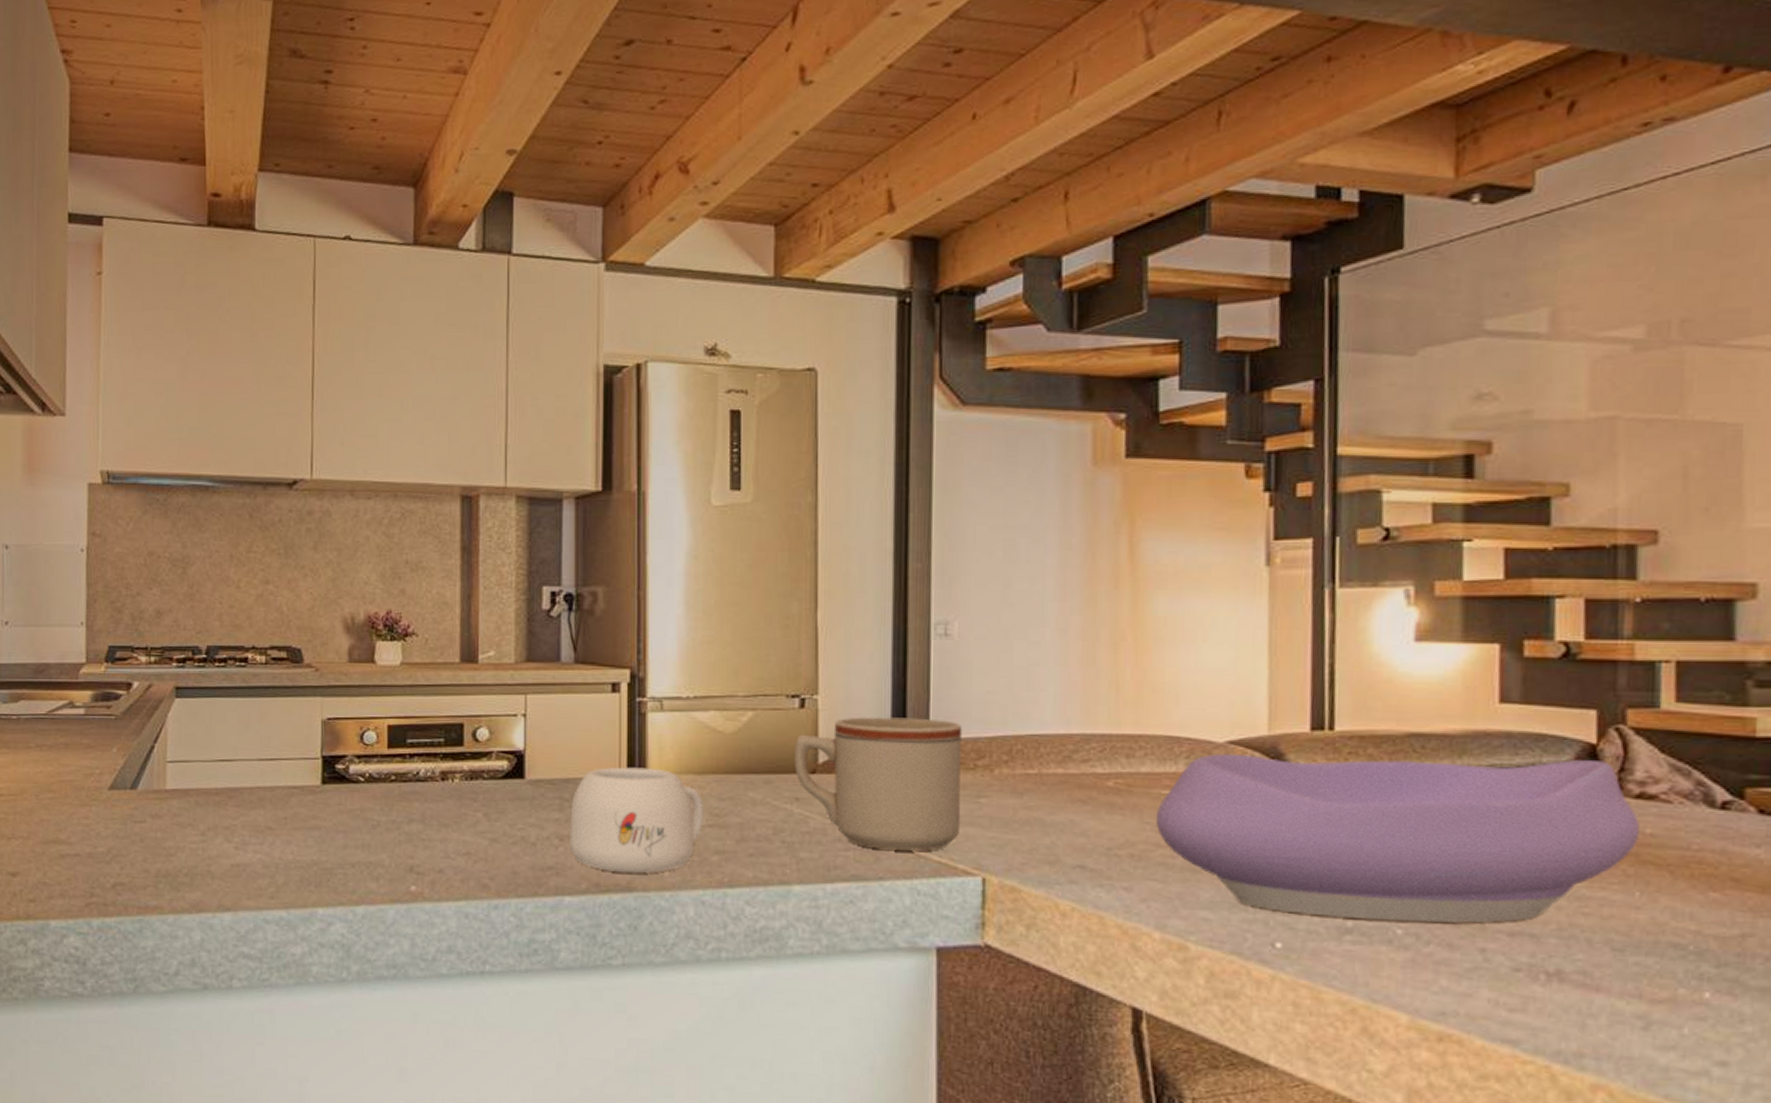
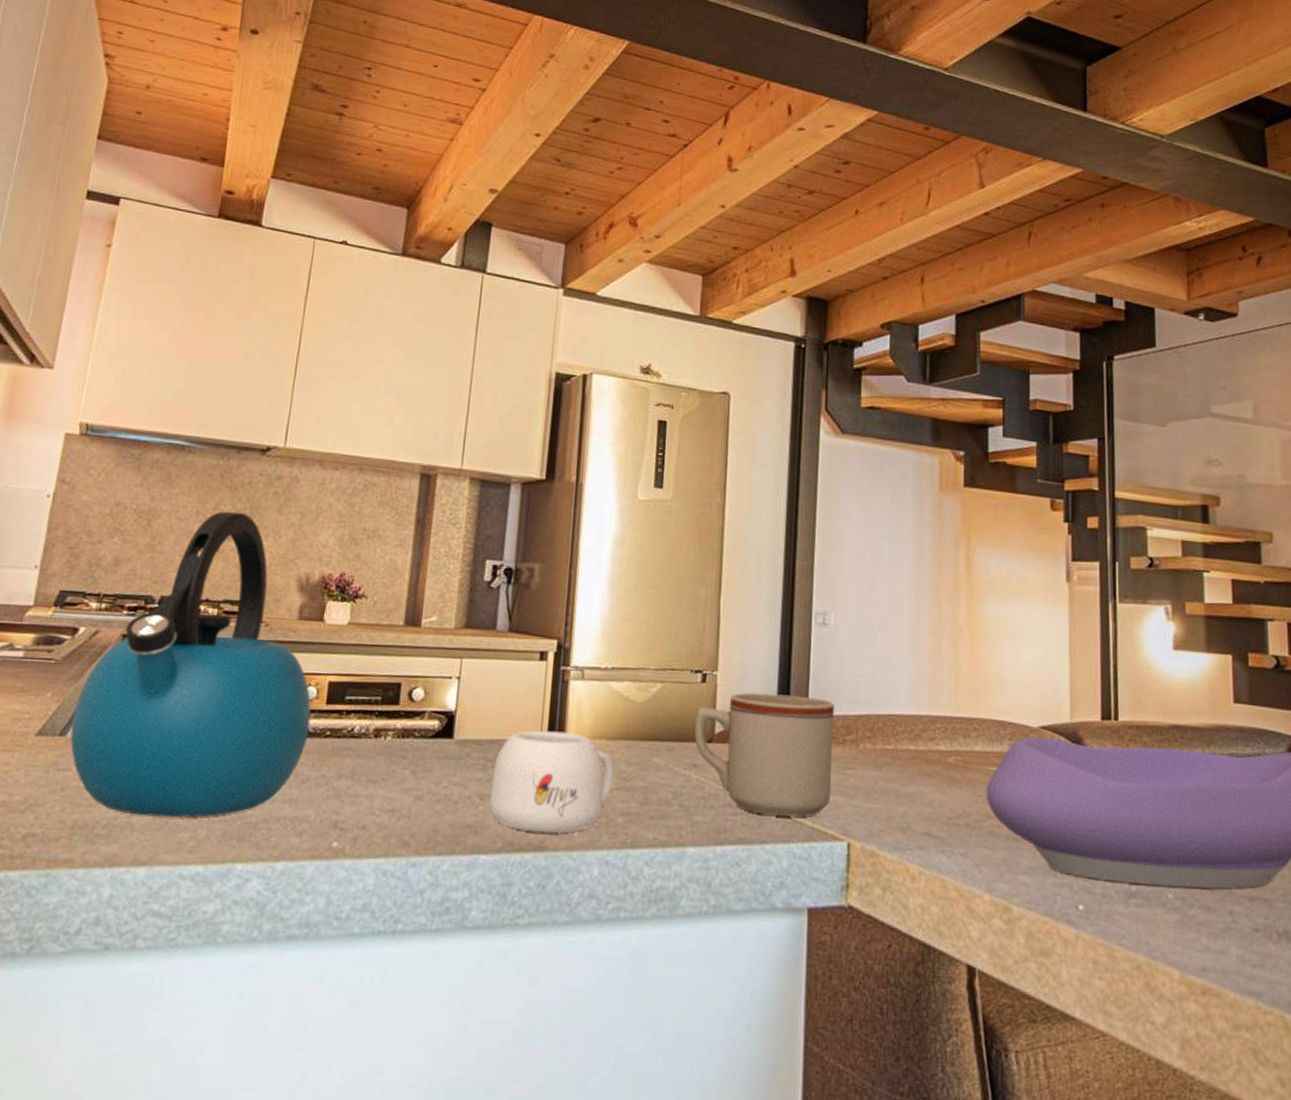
kettle: none [140,553,374,865] -> present [70,511,311,818]

